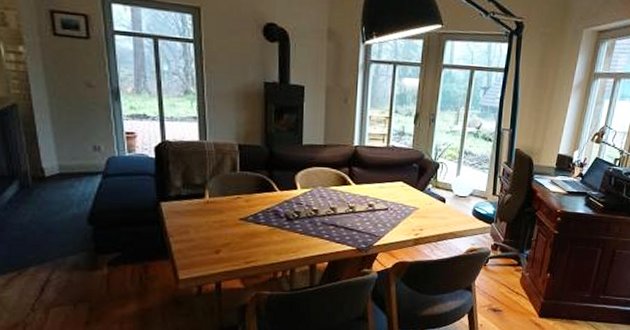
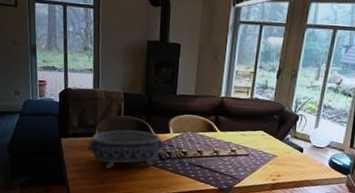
decorative bowl: none [196,188,290,236] -> present [87,129,163,170]

